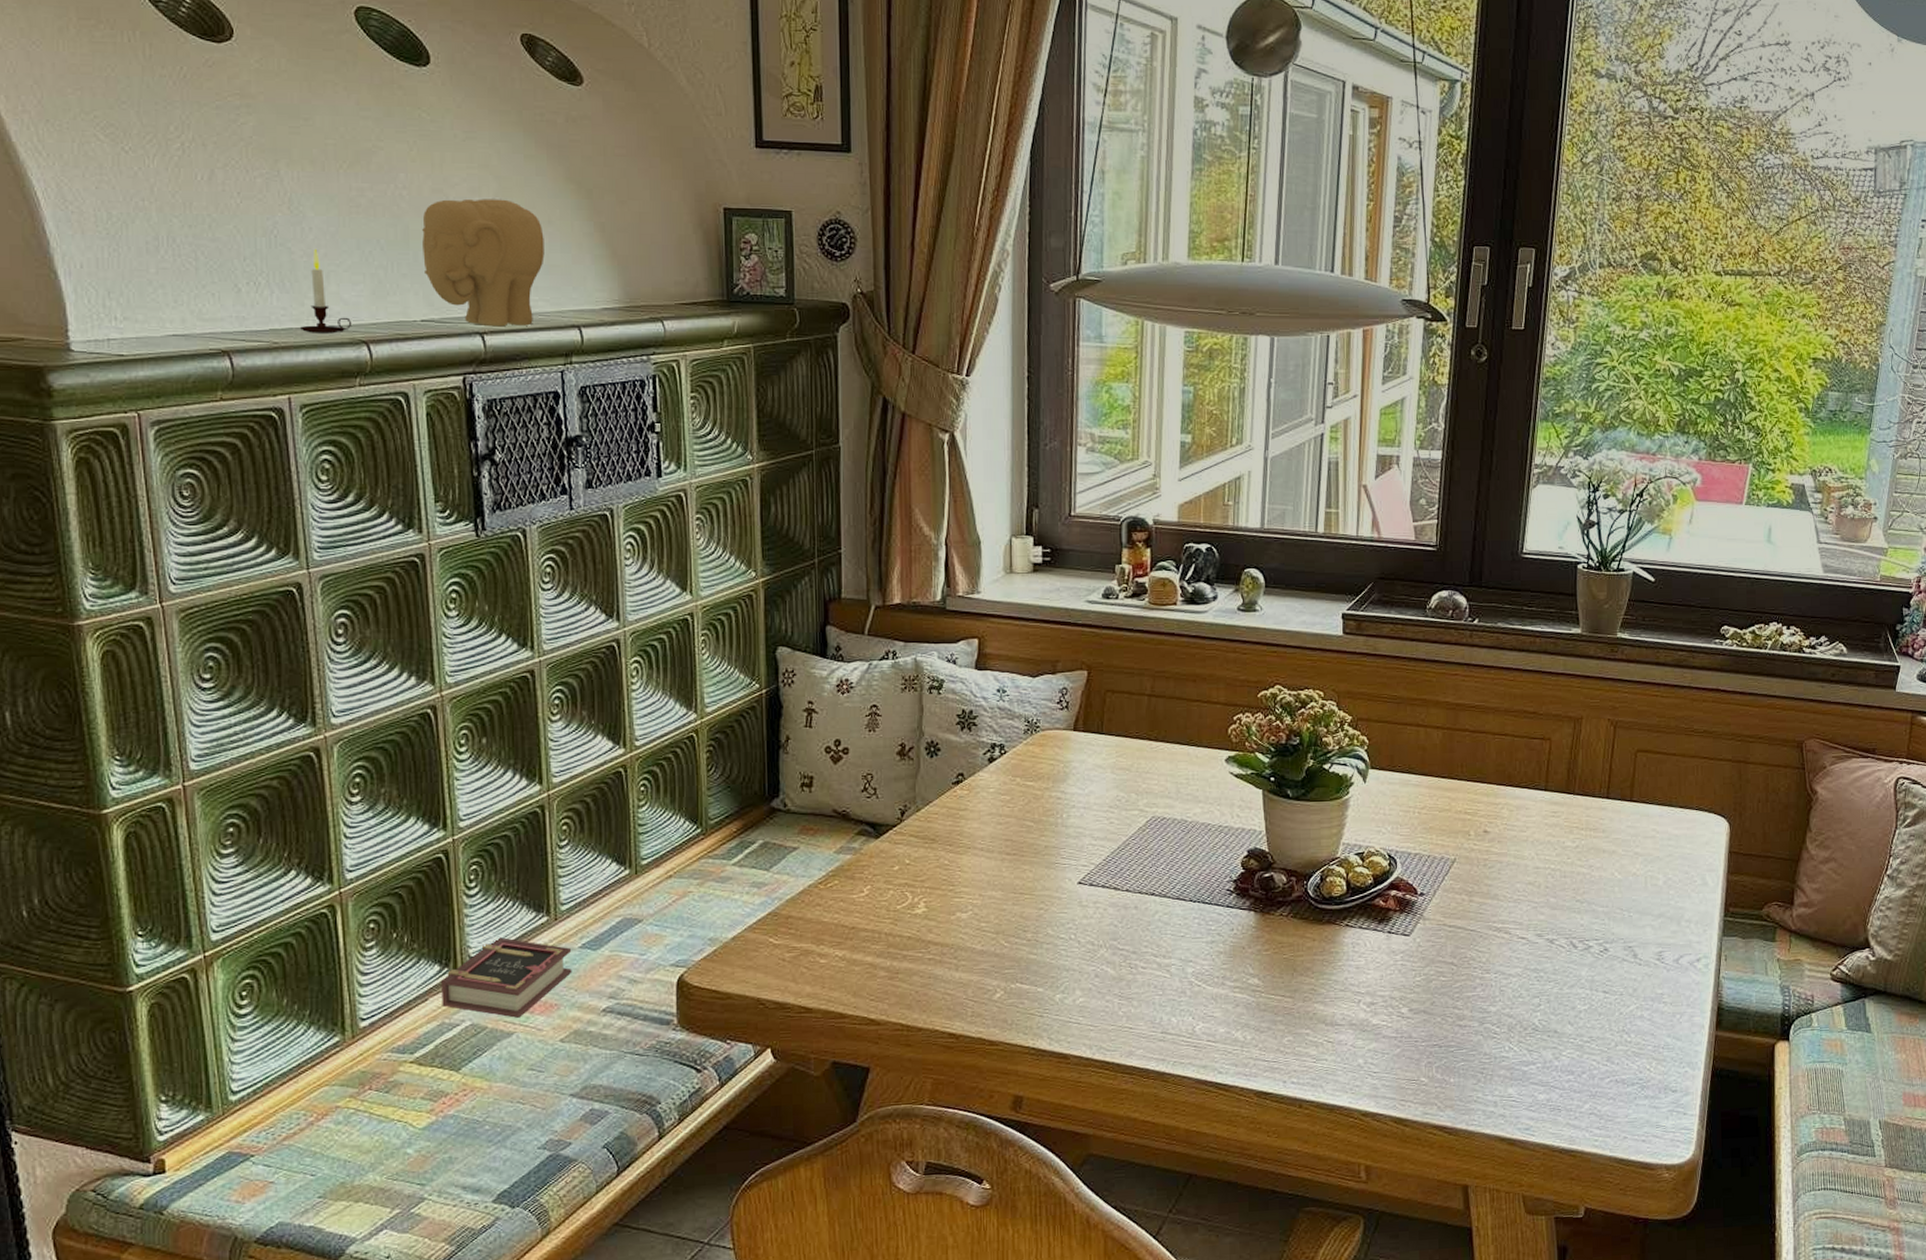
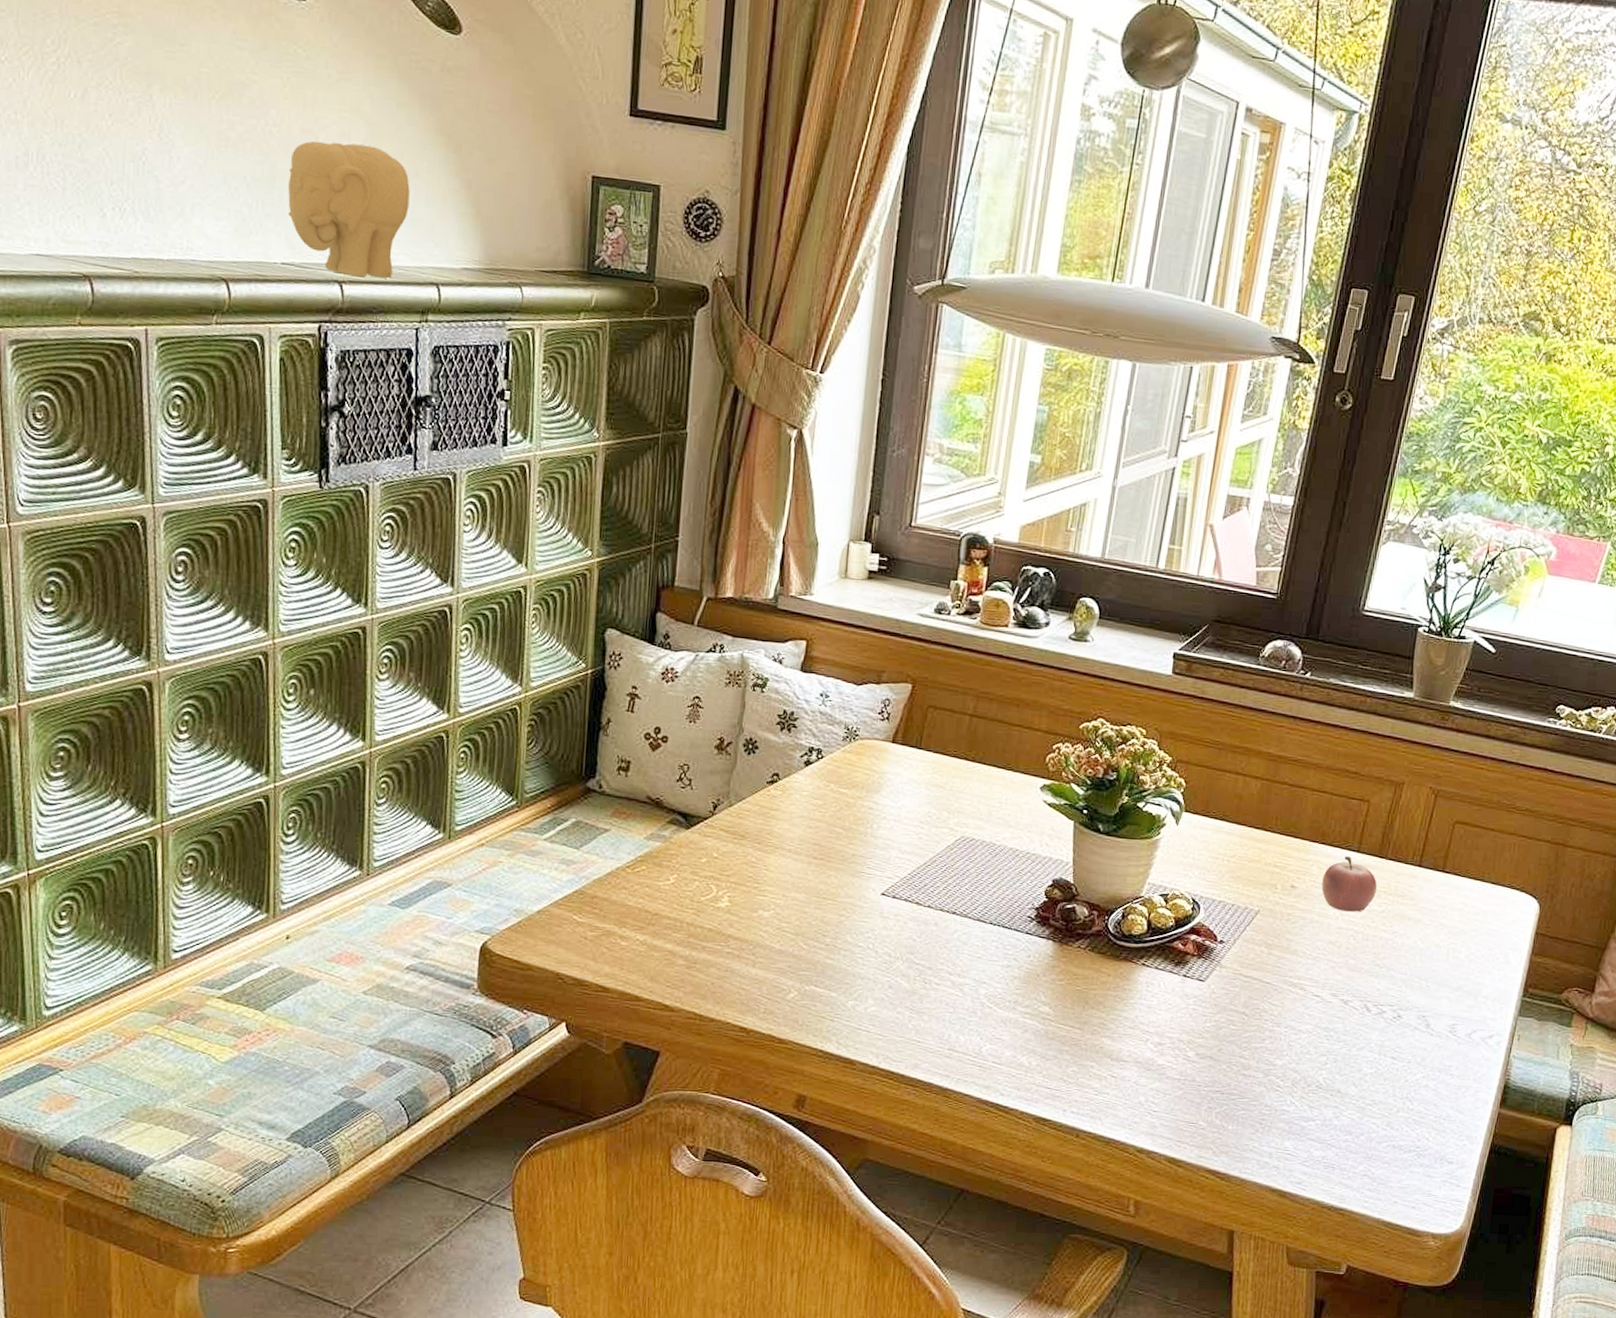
candle: present [300,248,351,334] -> none [162,179,212,268]
book: present [441,937,572,1018] -> none [252,886,381,966]
fruit: none [1514,796,1569,851] -> present [1321,856,1378,912]

